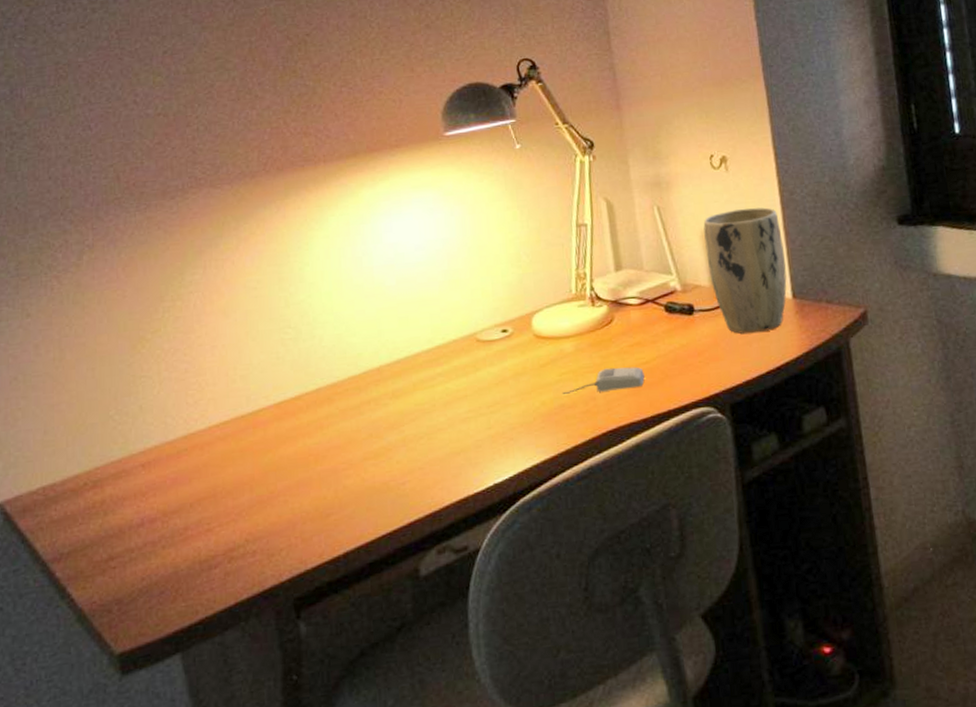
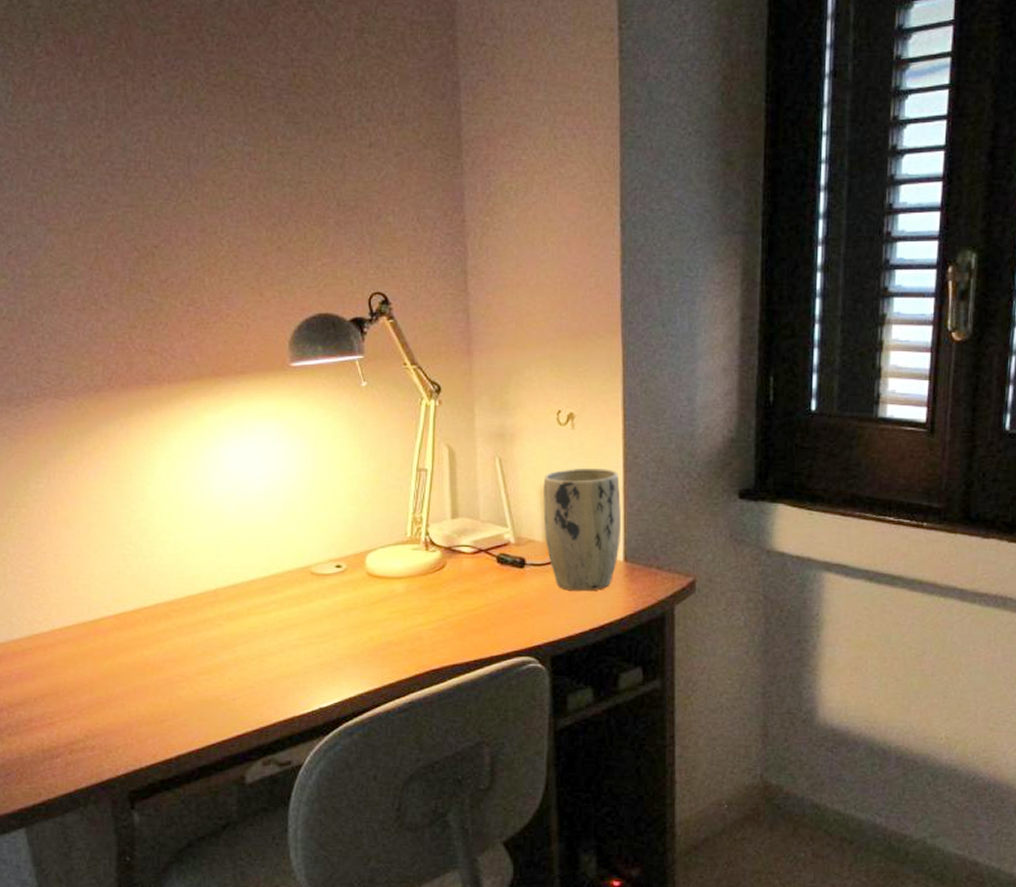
computer mouse: present [562,366,645,394] -> none [390,611,471,633]

